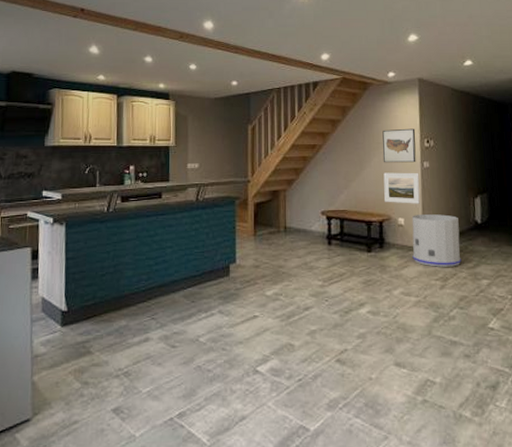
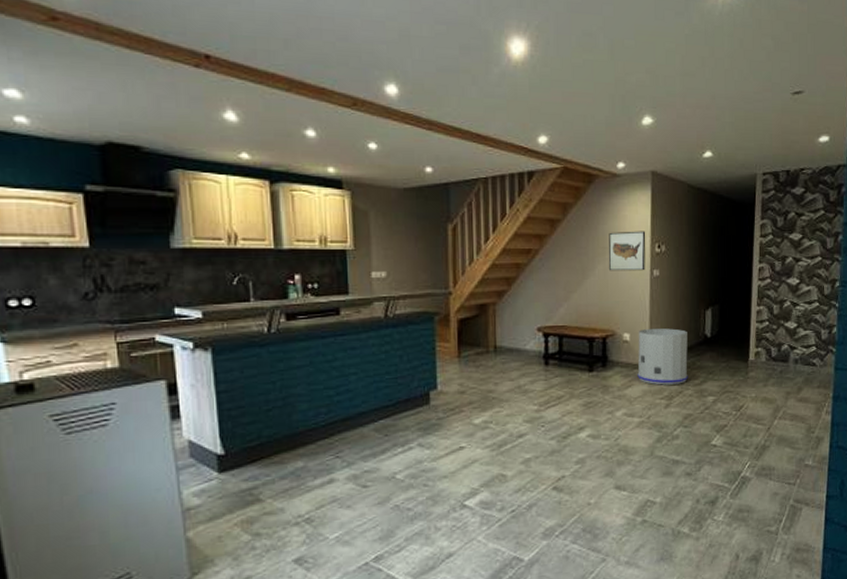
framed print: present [383,172,420,204] -> none [608,282,648,318]

